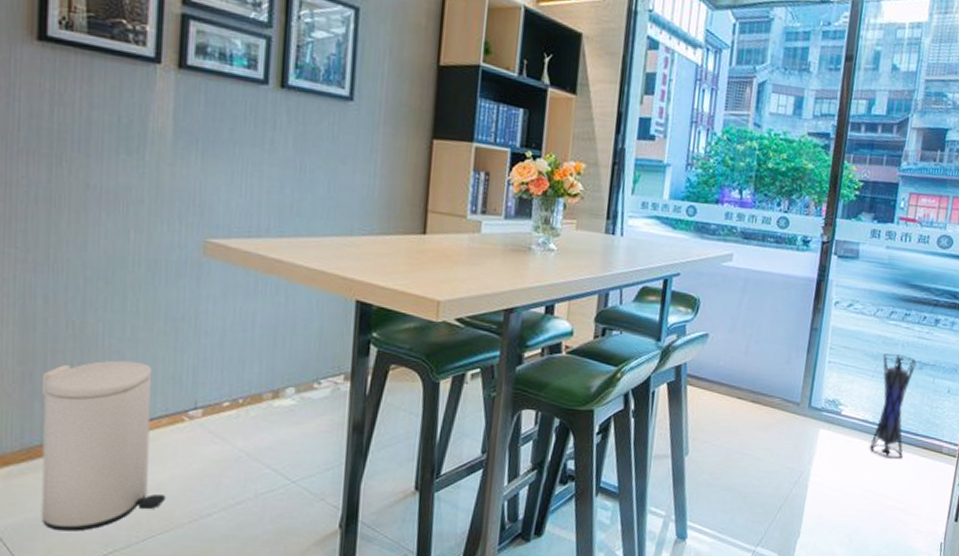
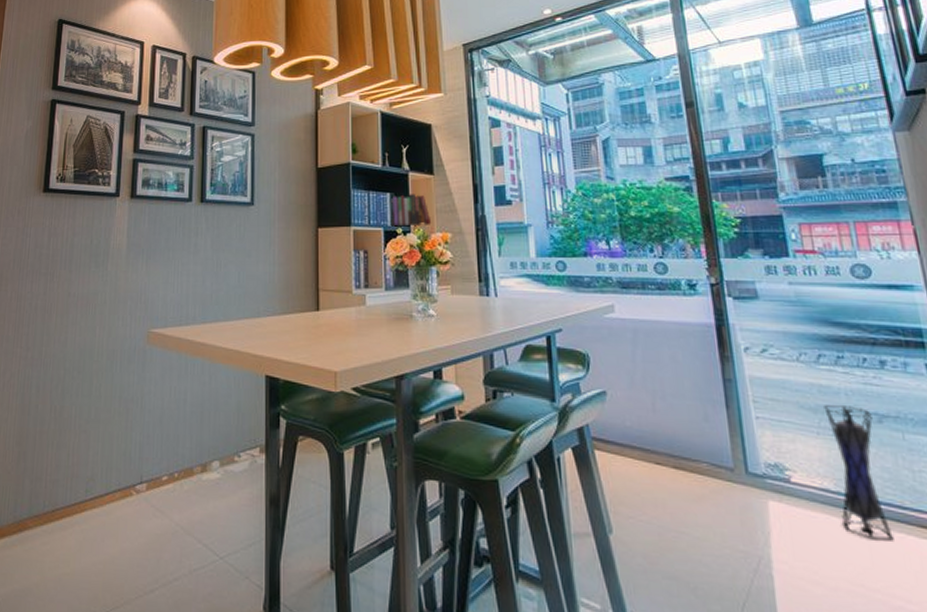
pedal bin: present [41,360,166,531] -> none [24,439,118,604]
books: none [521,113,566,153] -> present [390,194,432,227]

